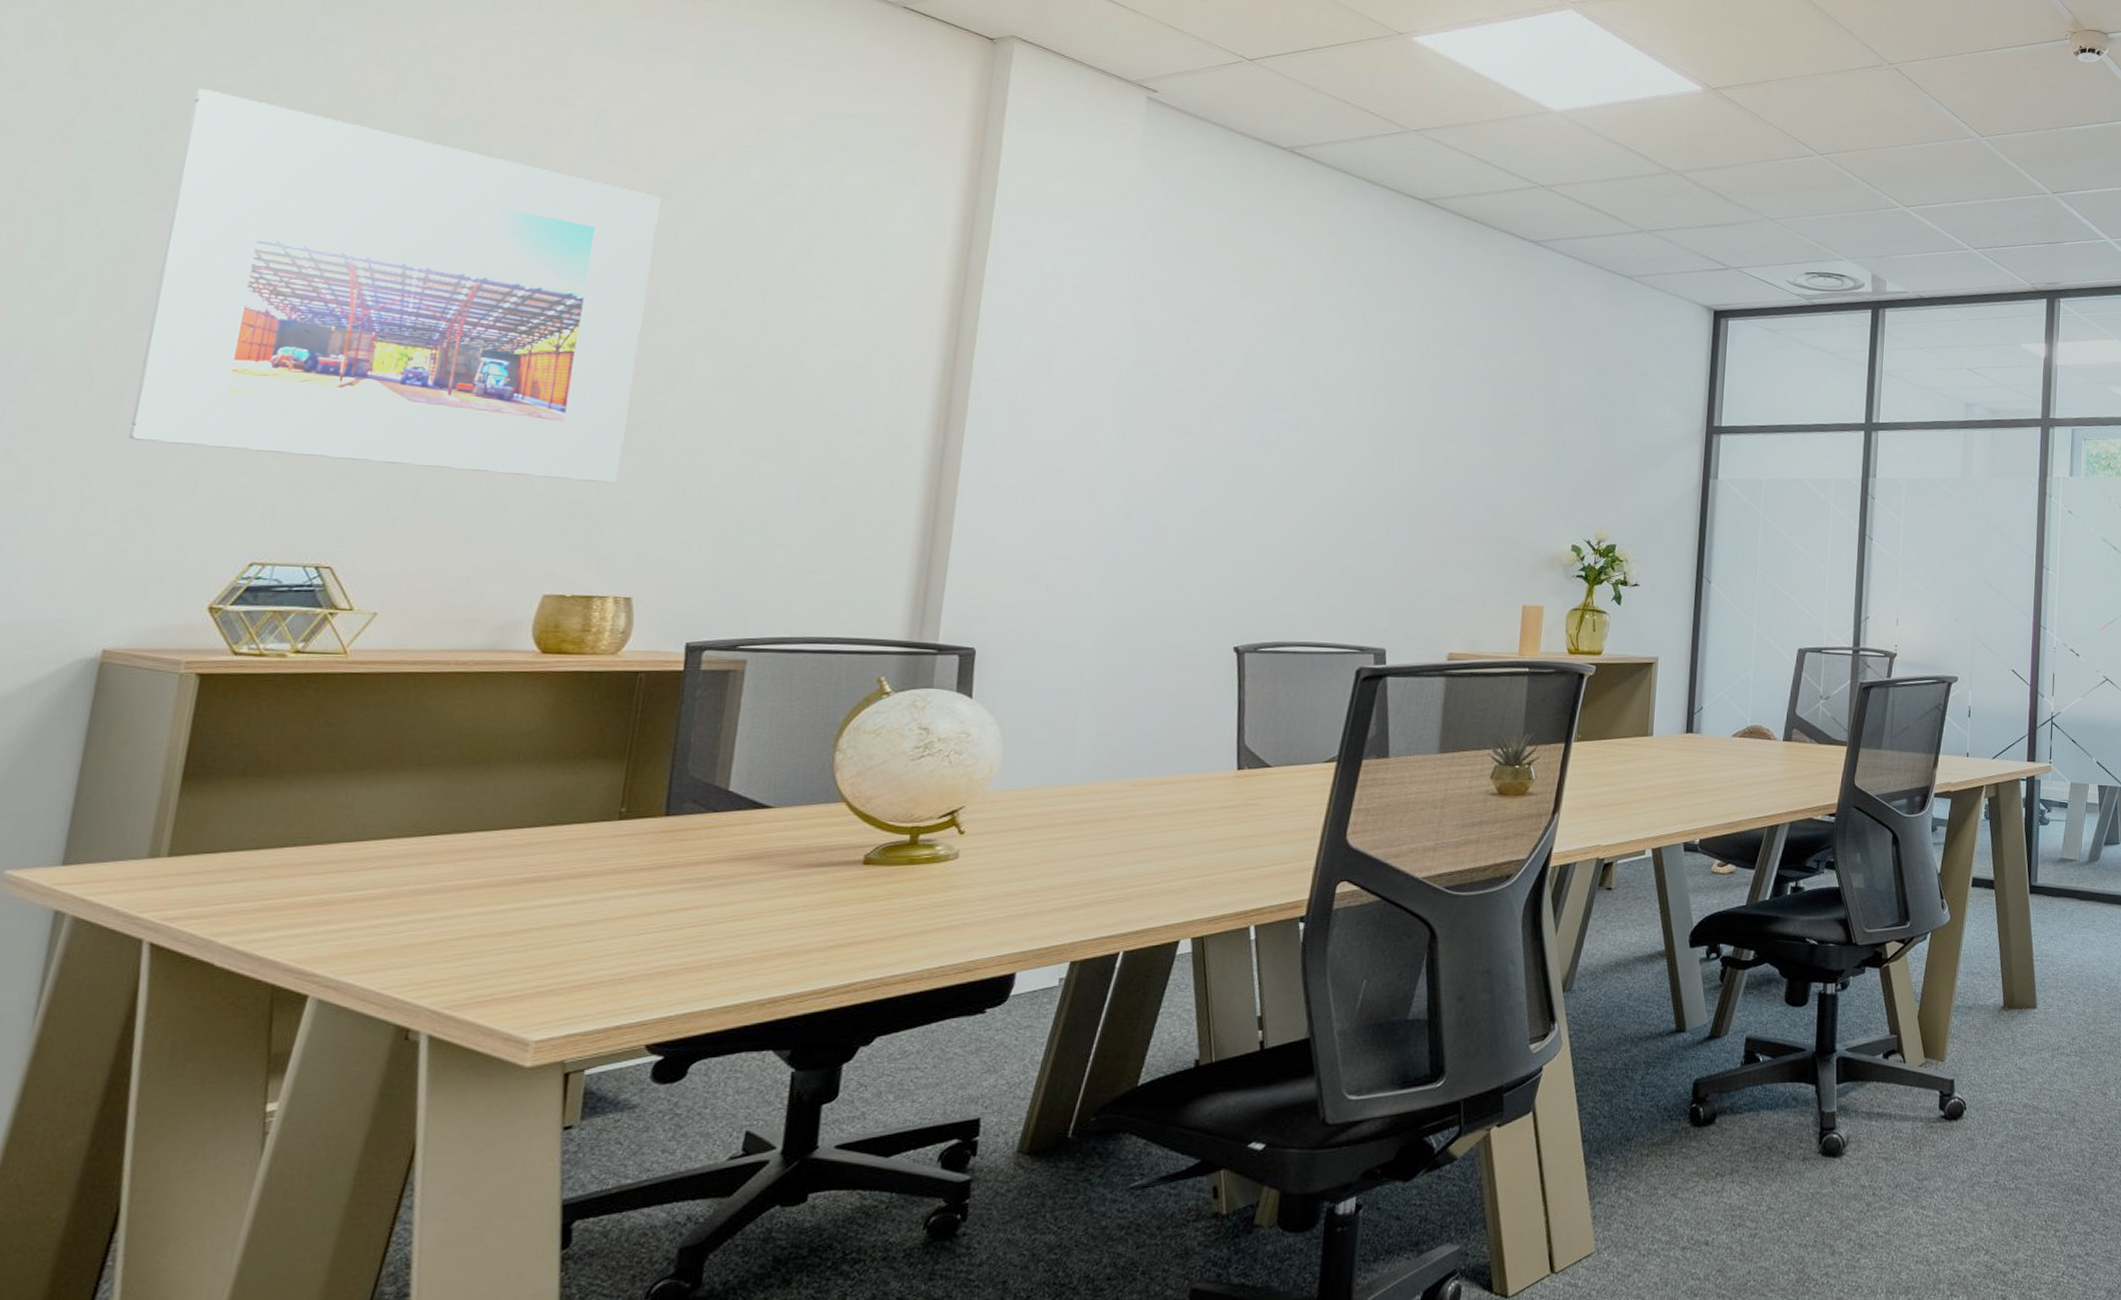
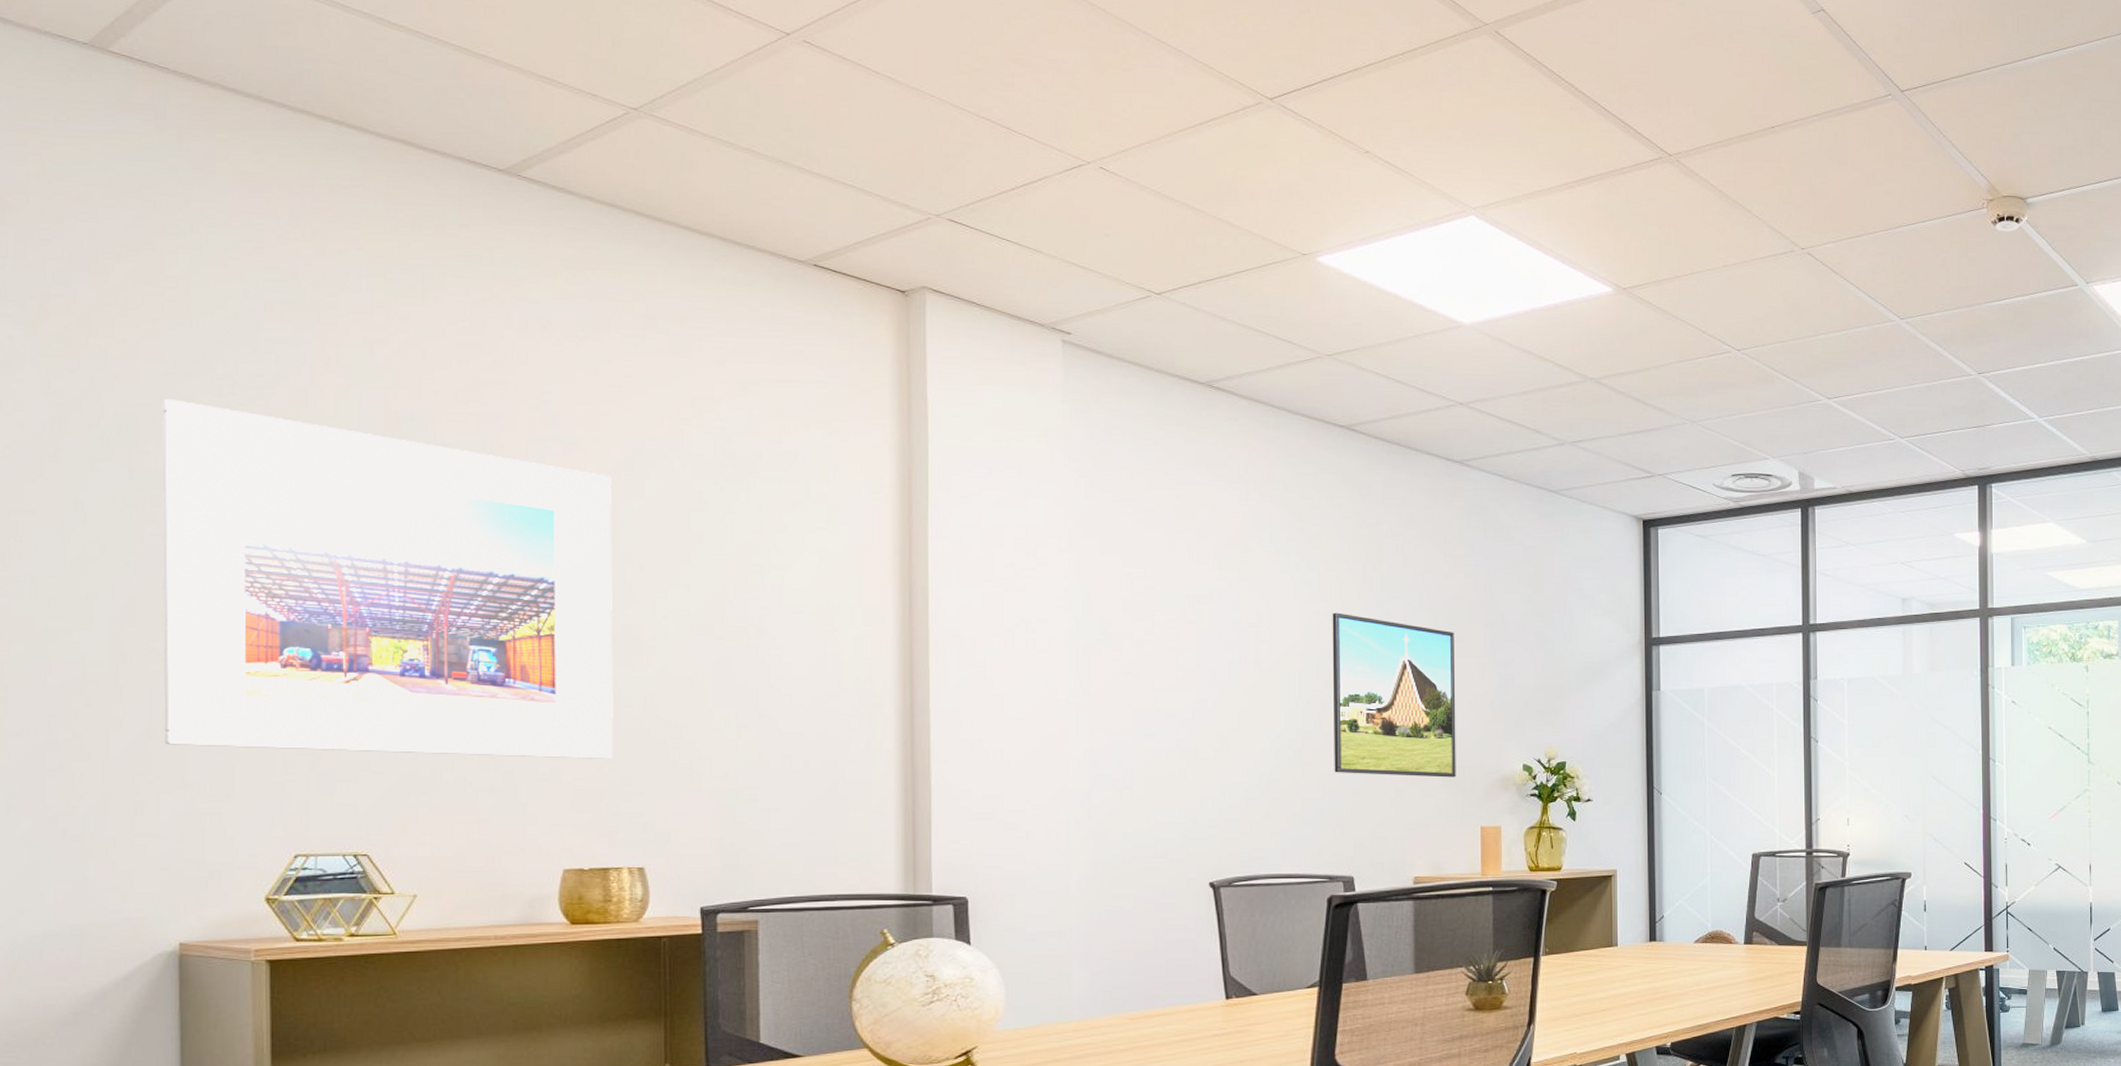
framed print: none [1377,381,1514,554] -> present [1332,612,1456,778]

